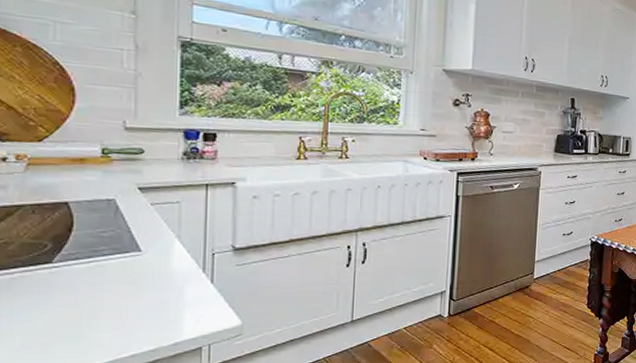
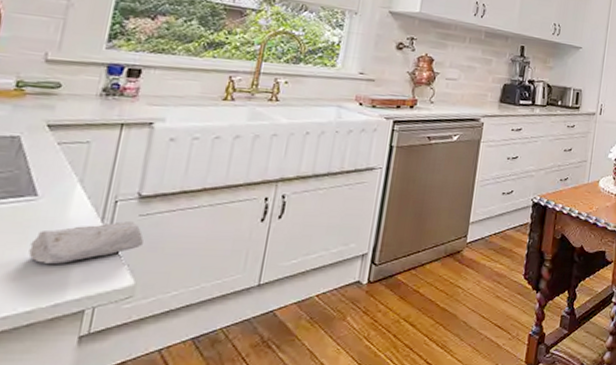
soap bar: none [143,271,243,309] -> present [28,221,144,264]

